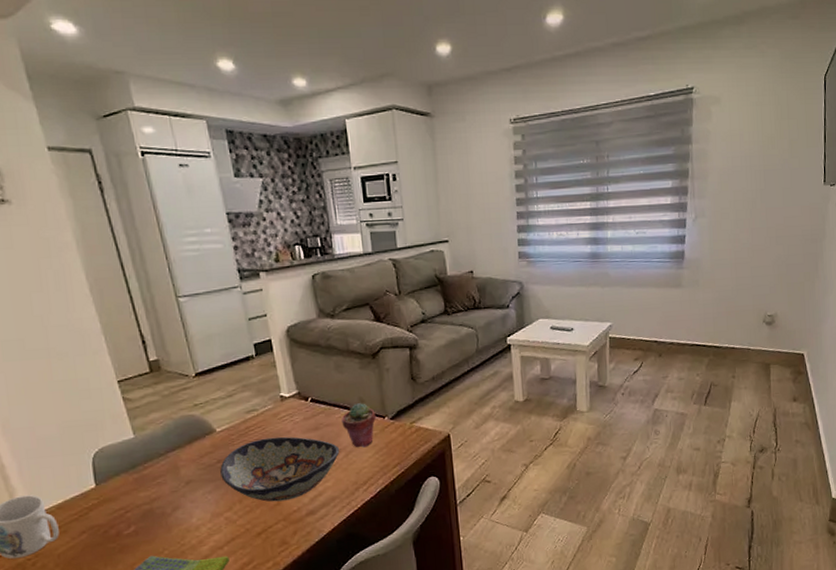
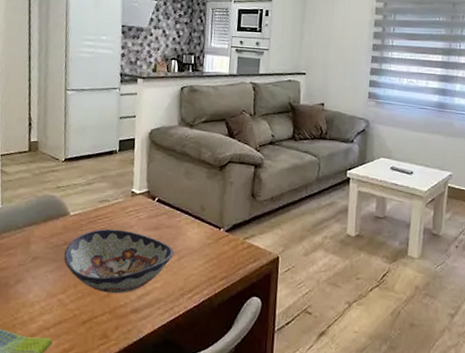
potted succulent: present [341,403,376,448] -> none [180,210,213,255]

